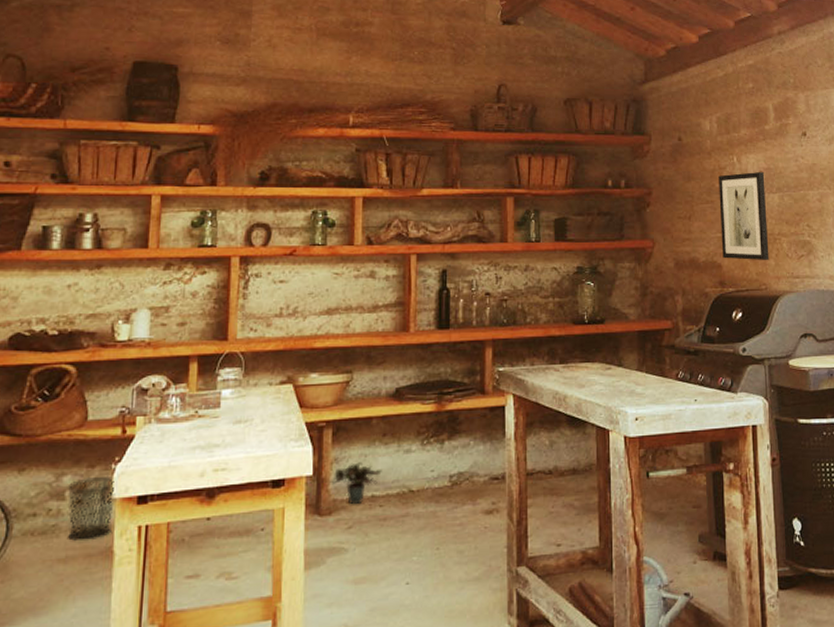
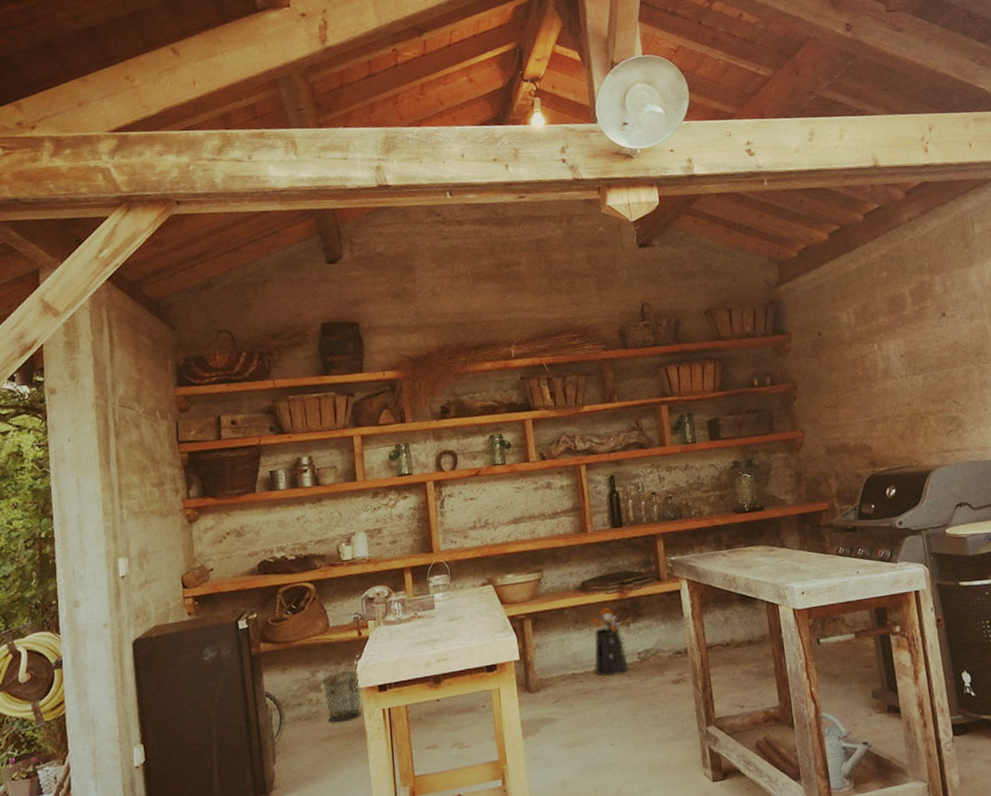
potted plant: present [329,462,382,505] -> none [534,646,578,682]
watering can: none [397,419,439,501] -> present [592,607,630,676]
wall art: present [718,172,769,260] -> none [861,356,918,441]

